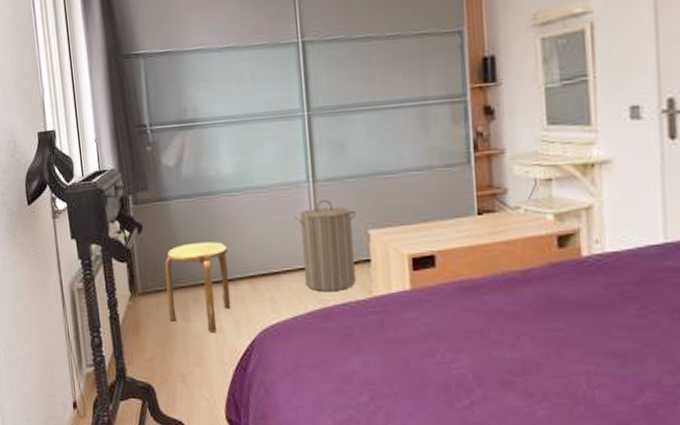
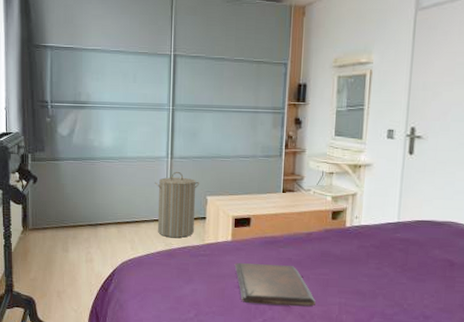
stool: present [164,241,231,332] -> none [52,194,102,261]
book: none [418,320,548,380] -> present [234,263,316,307]

